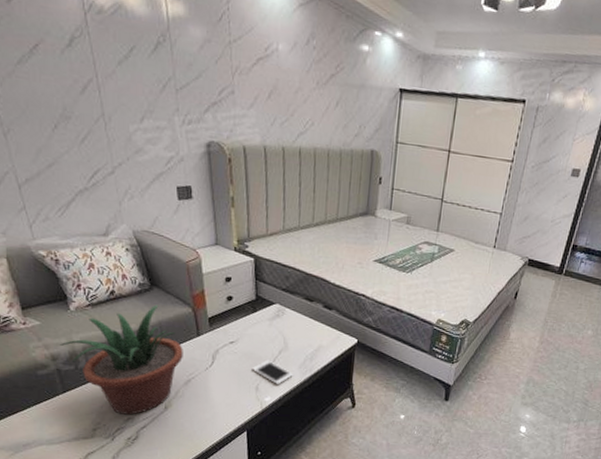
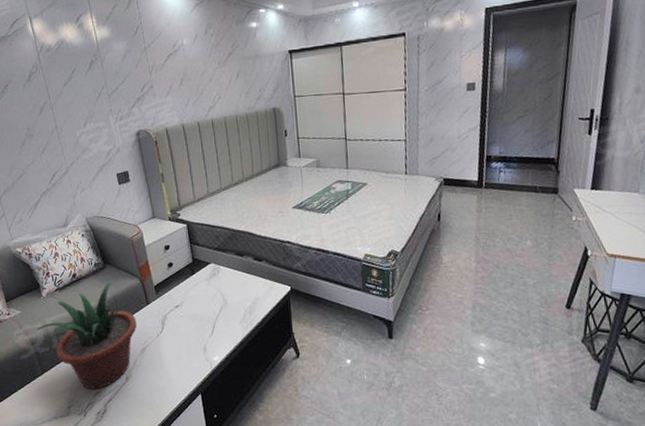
cell phone: present [252,359,293,384] -> none [197,319,236,342]

